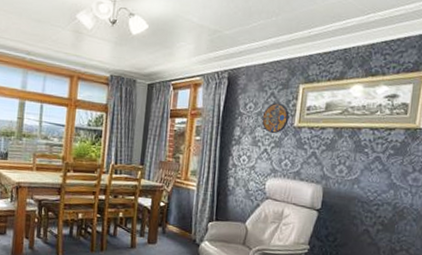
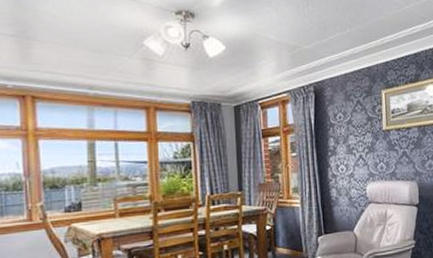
manhole cover: present [262,102,290,134] -> none [352,110,377,140]

